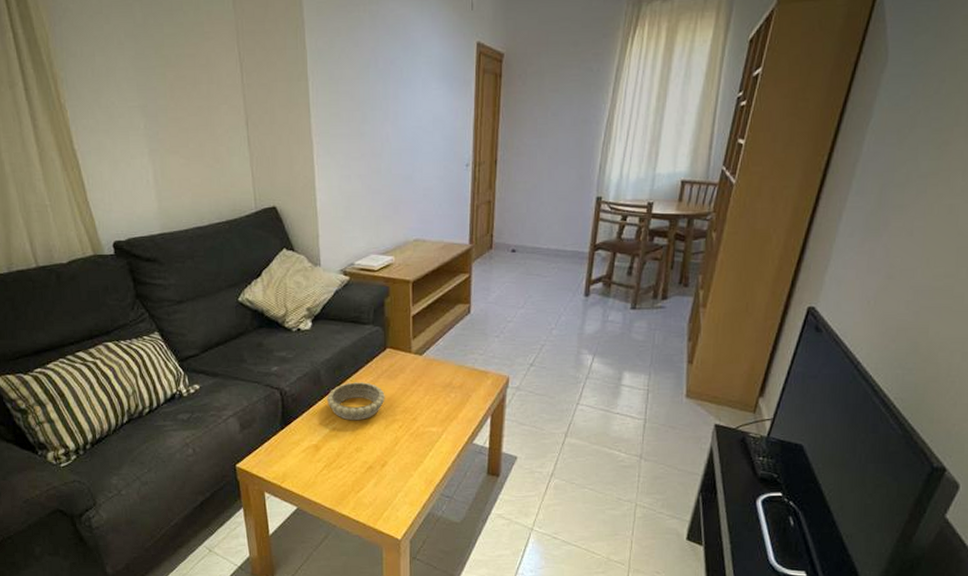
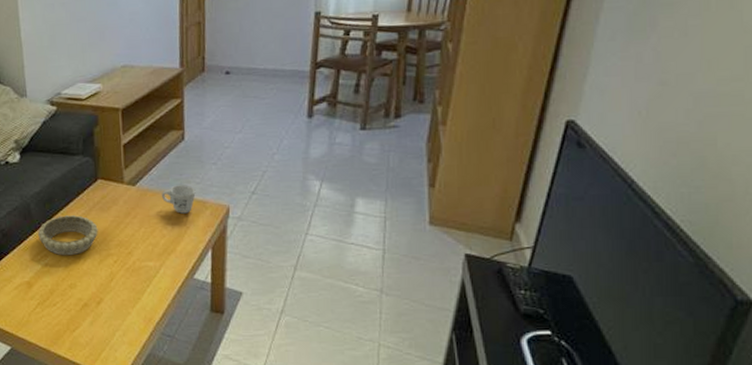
mug: none [446,356,479,383] -> present [161,185,196,214]

